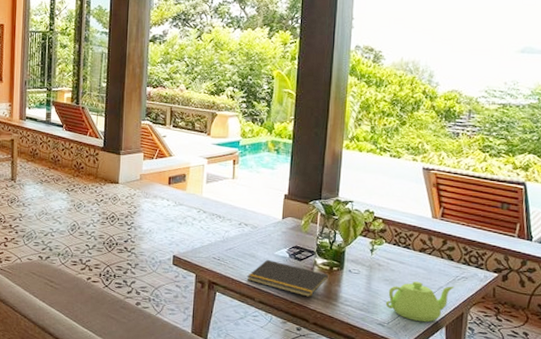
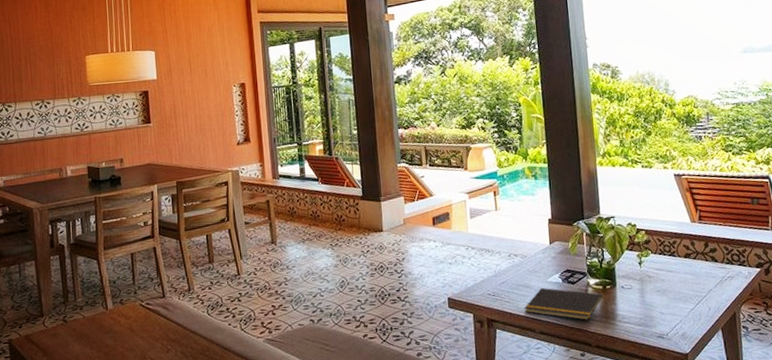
teapot: present [385,281,455,323] -> none [661,287,723,328]

